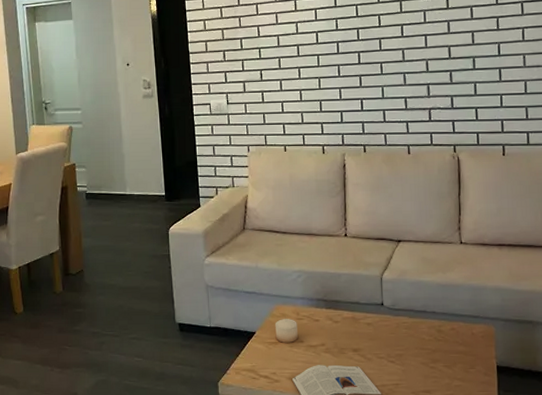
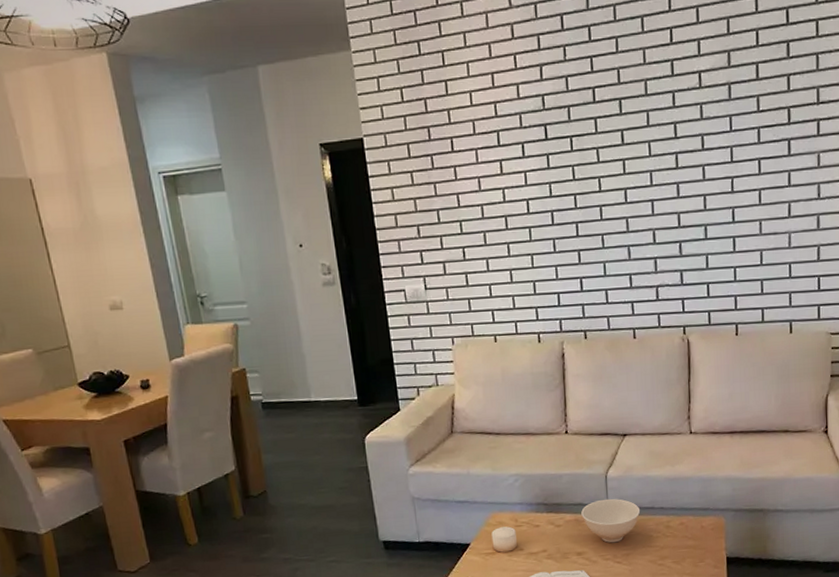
bowl: none [358,299,413,343] -> present [581,498,641,543]

